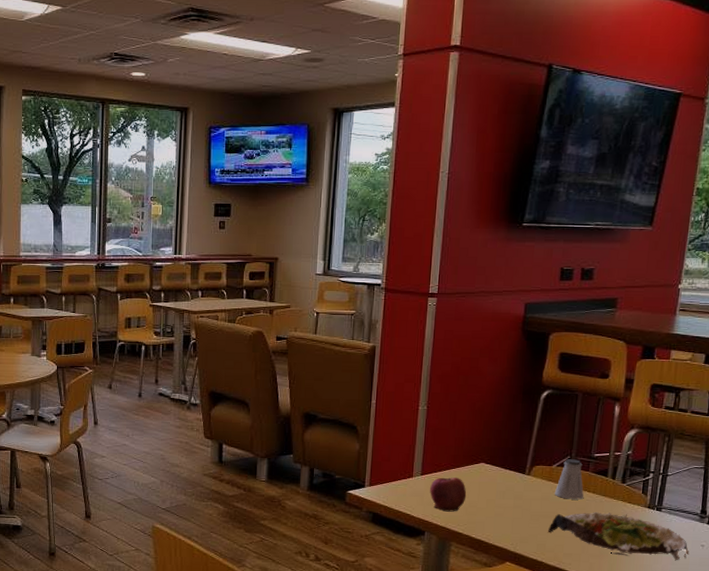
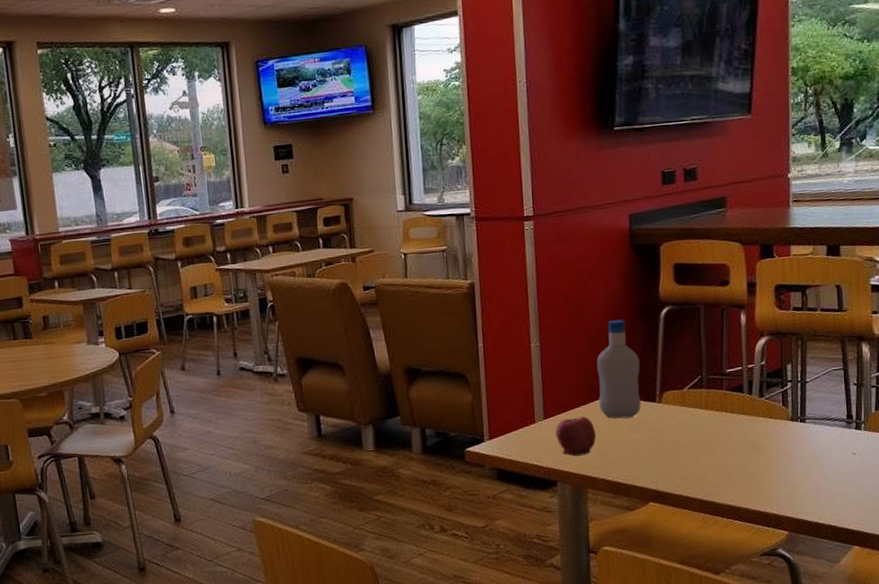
bottle: none [473,395,516,484] -> present [596,319,641,419]
salad plate: present [547,512,689,561] -> none [688,430,841,477]
saltshaker: present [554,459,584,500] -> none [689,378,722,424]

